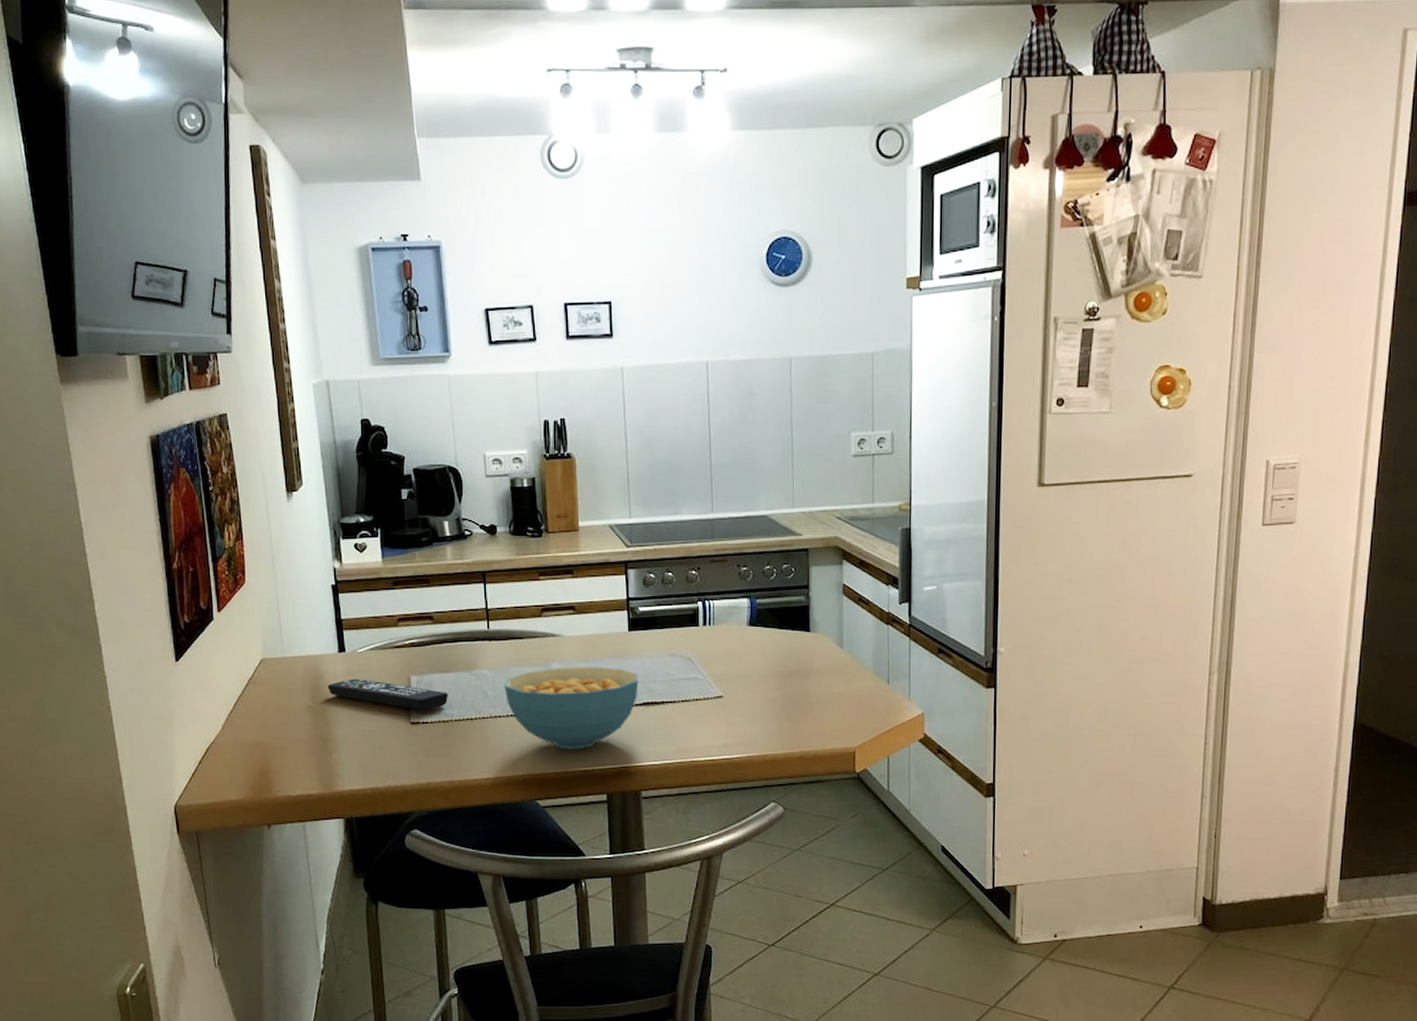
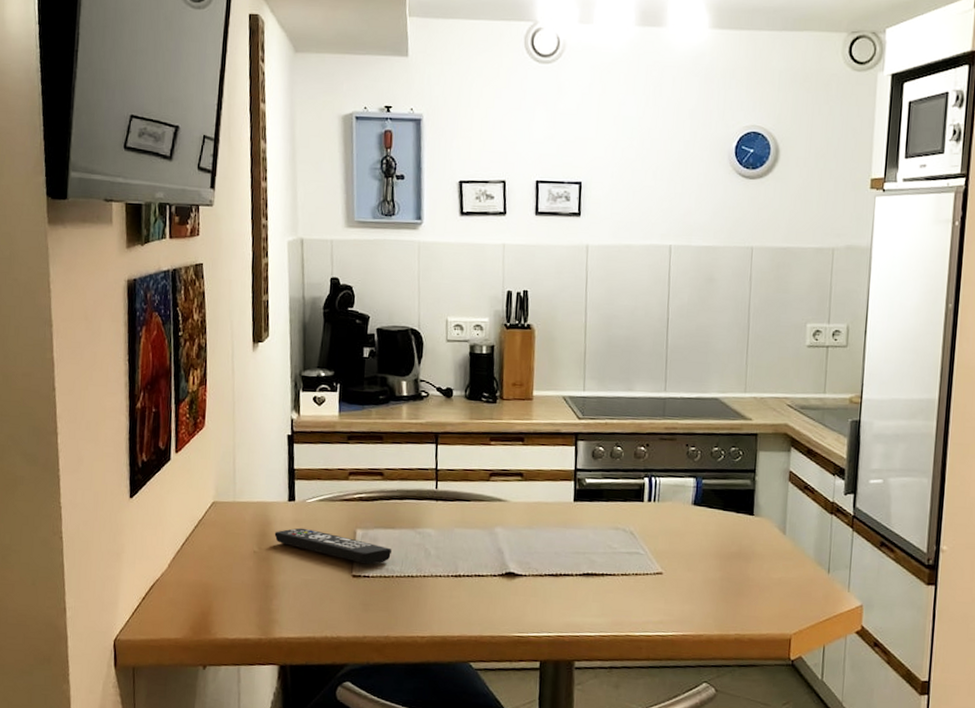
cereal bowl: present [504,666,639,750] -> none [447,532,581,615]

